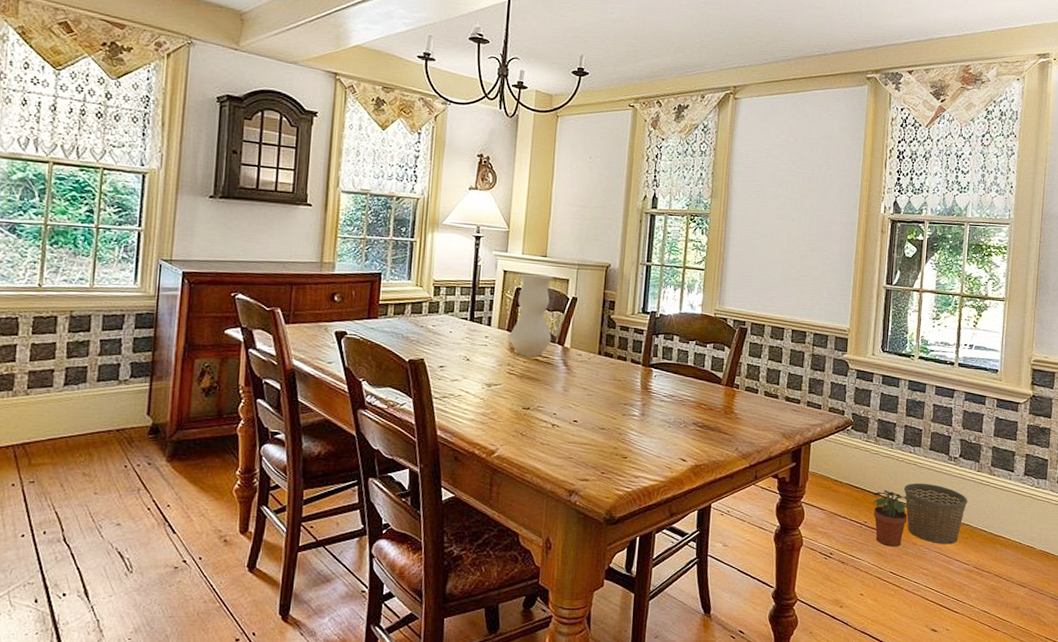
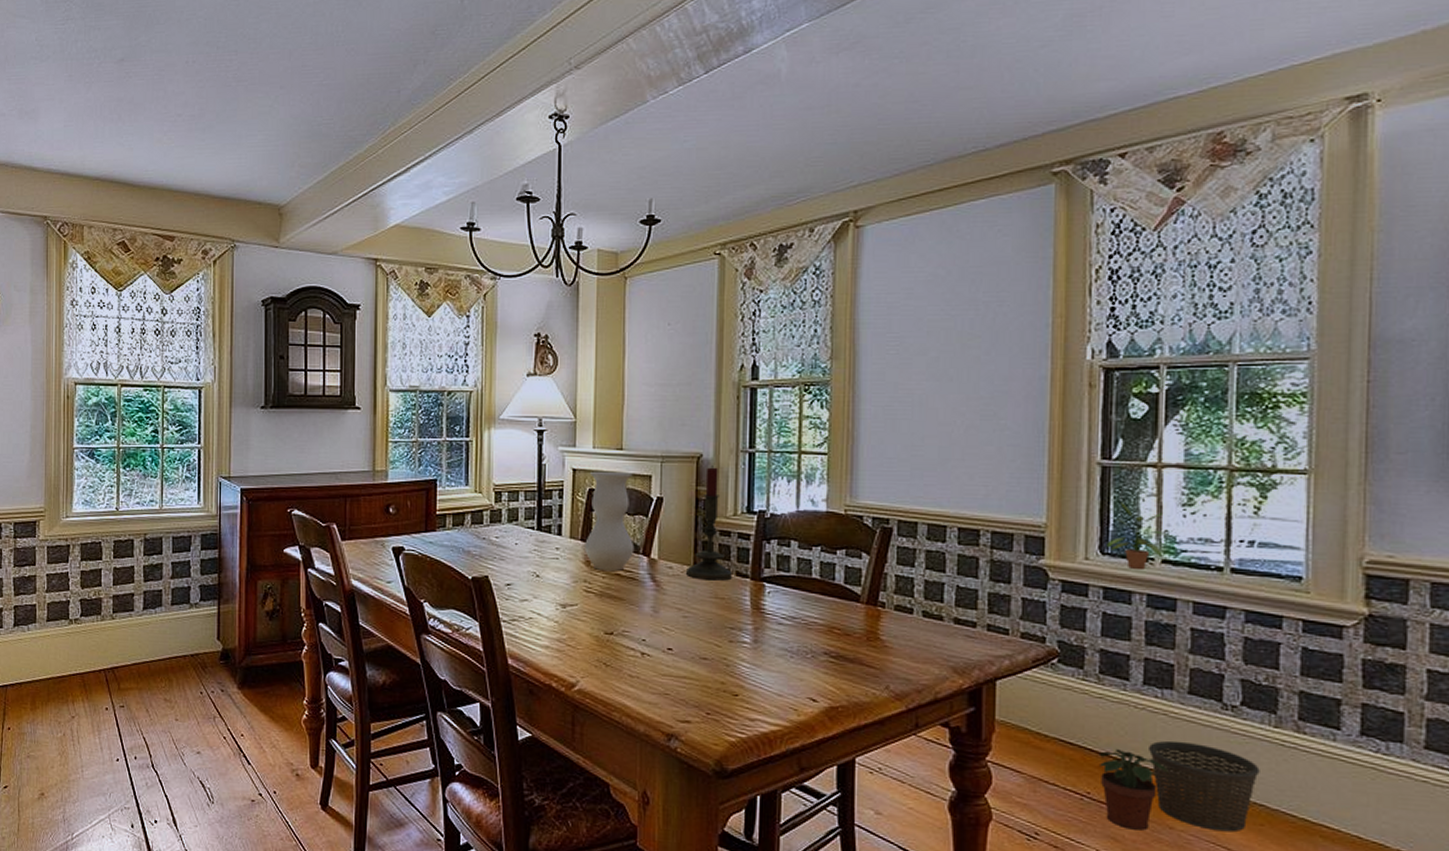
candle: none [592,274,628,366] -> present [686,465,732,581]
potted plant: none [886,314,926,364] -> present [1107,501,1173,571]

